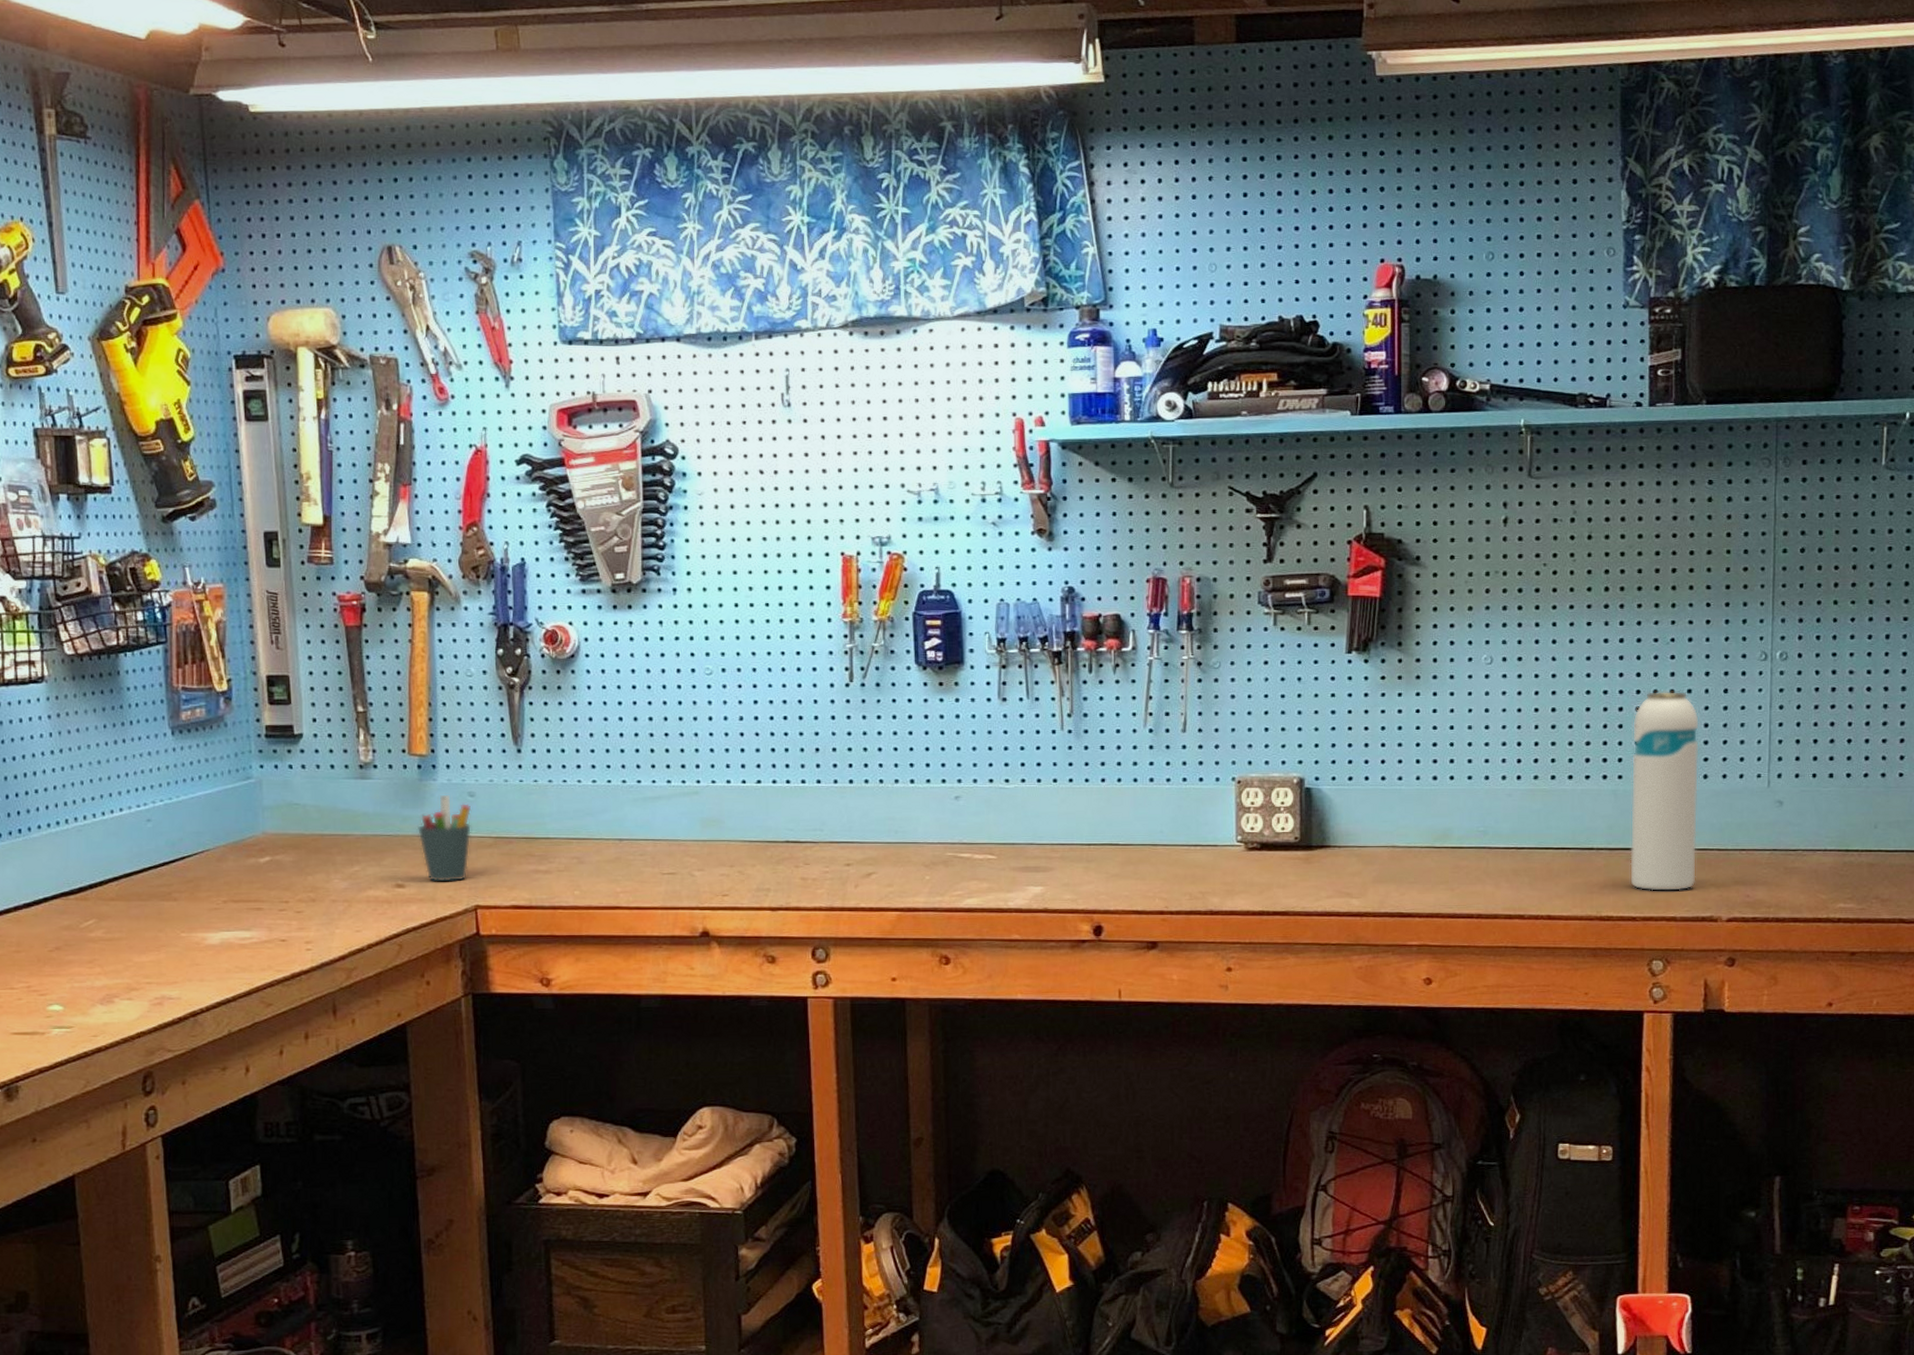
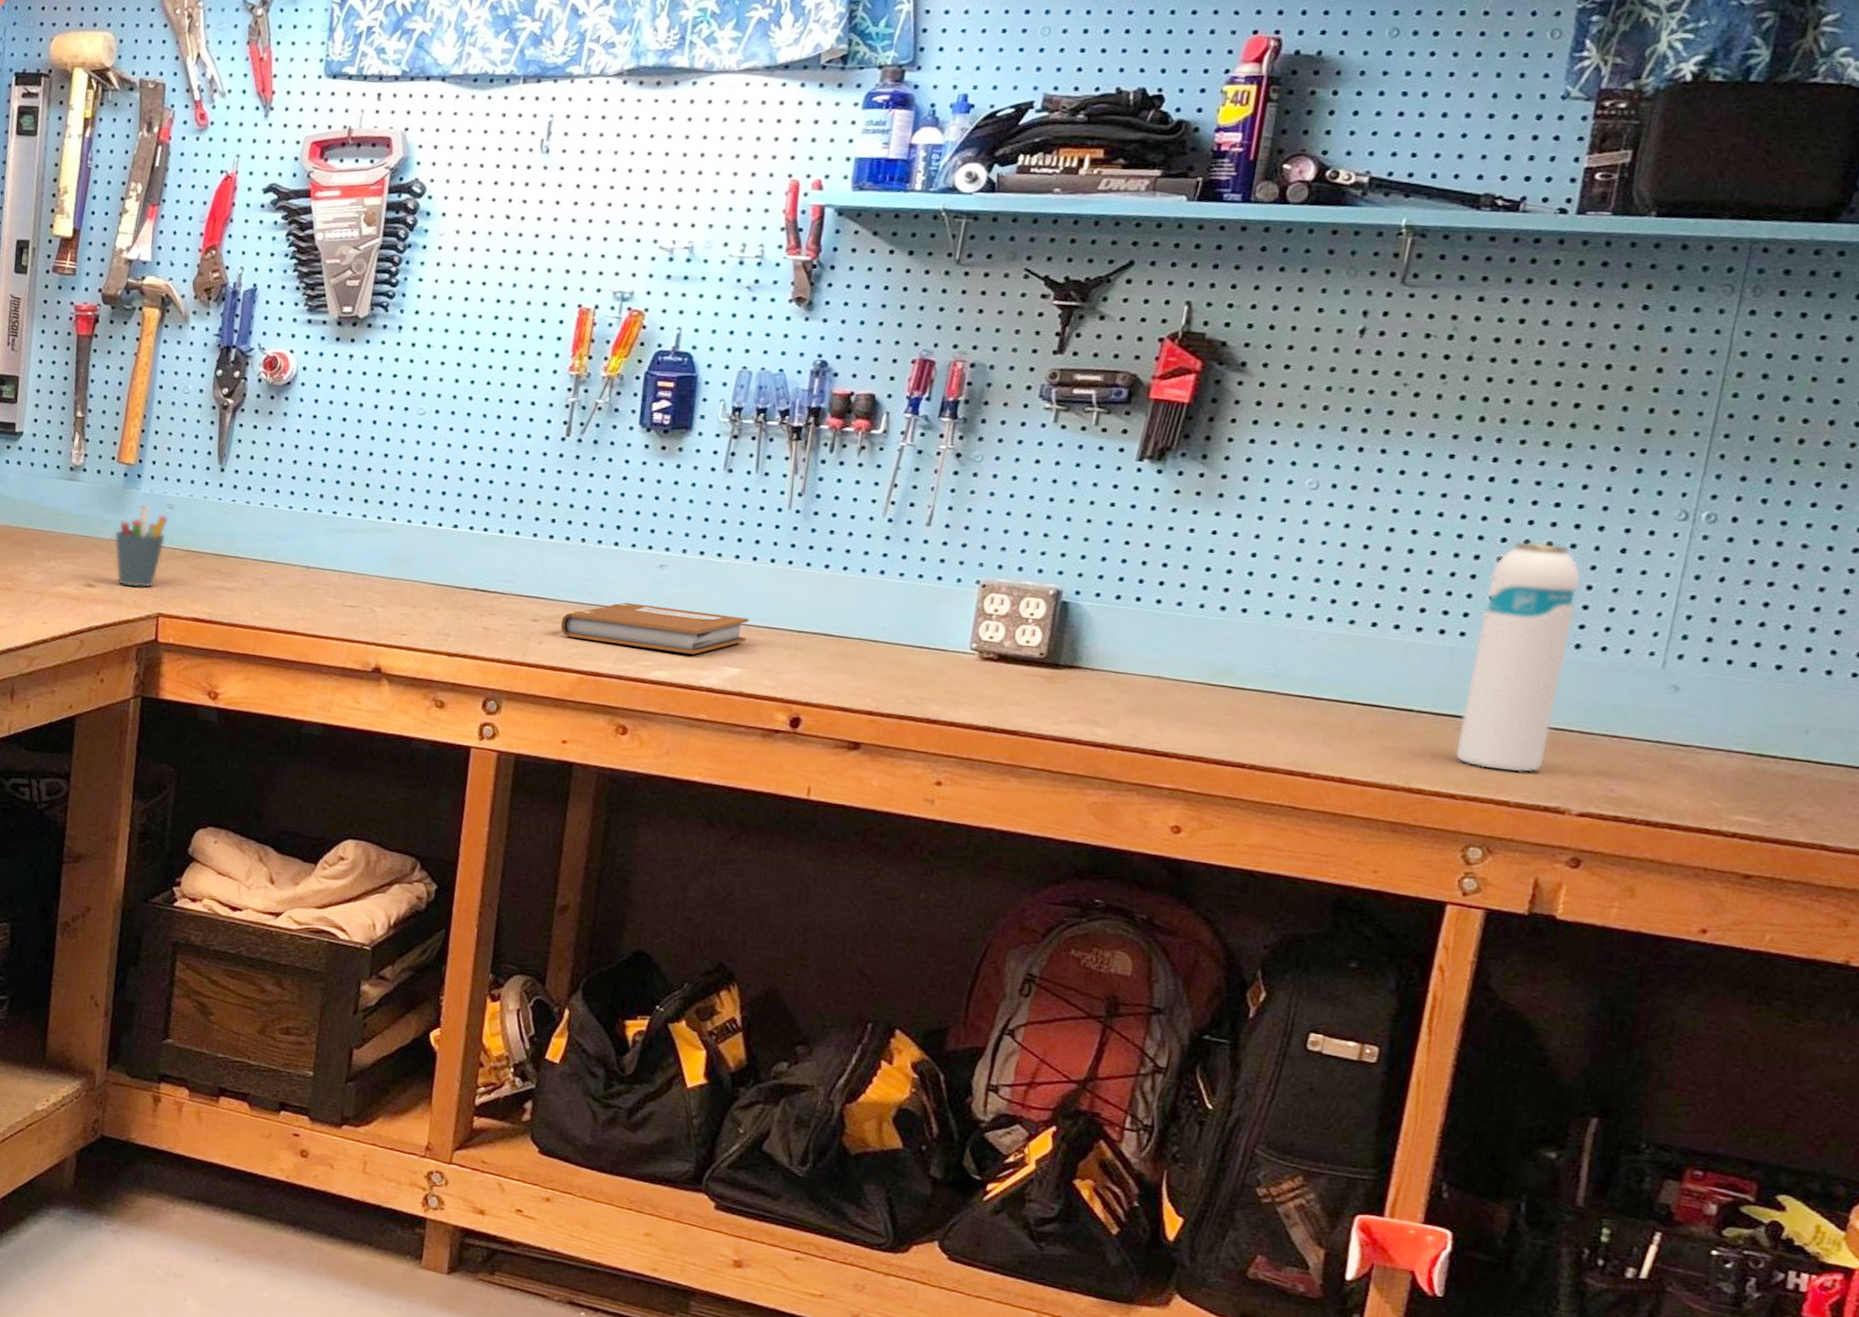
notebook: none [873,836,1043,879] -> present [560,602,750,655]

